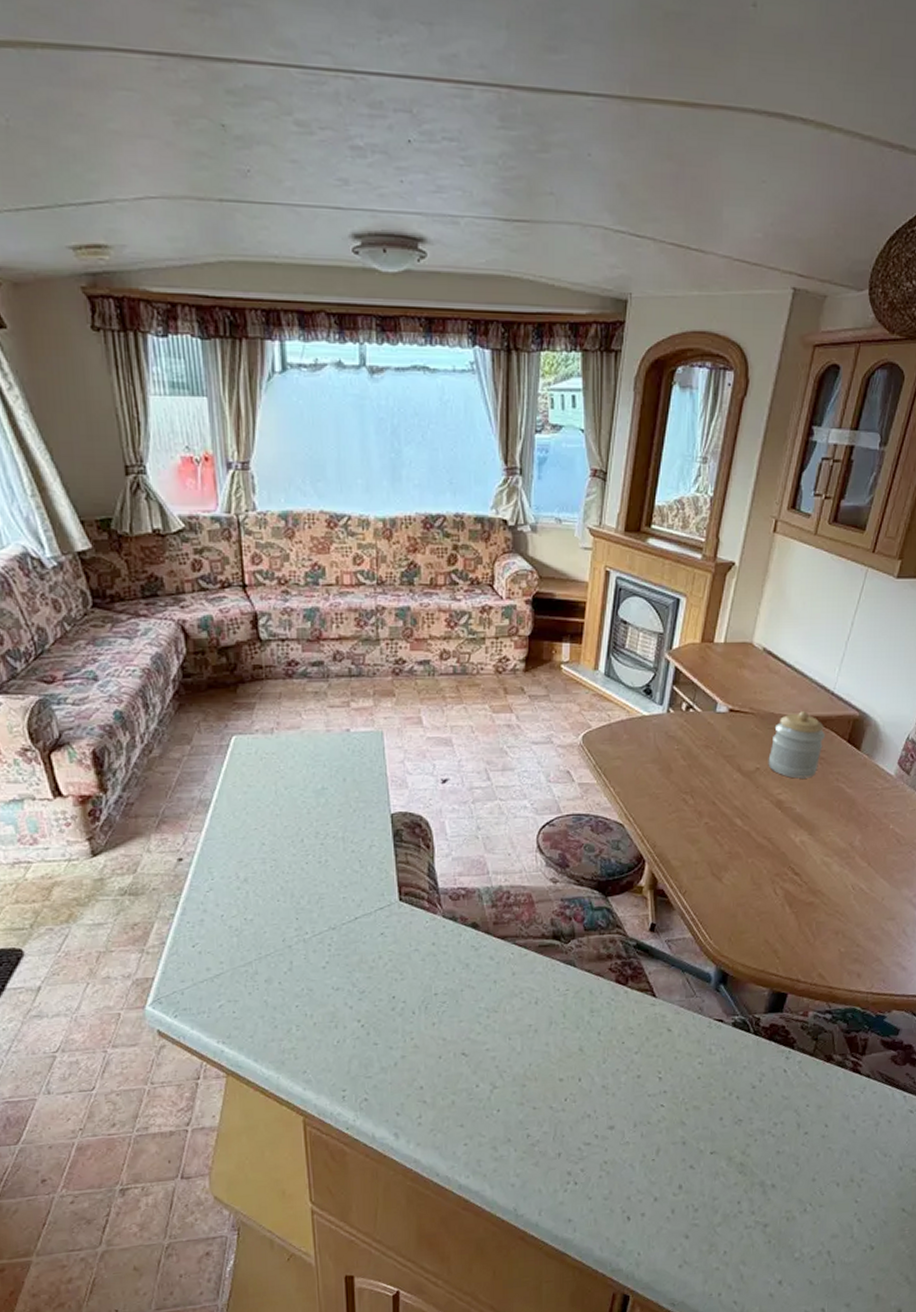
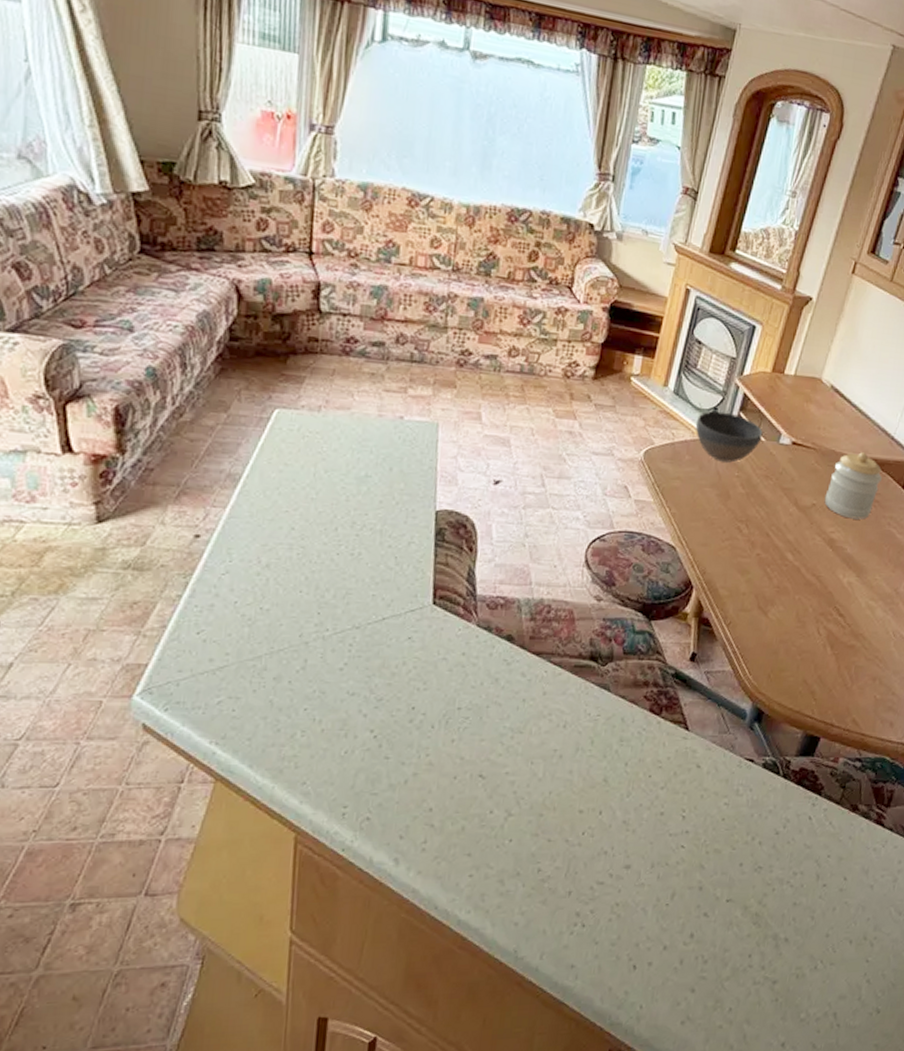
bowl: none [630,688,699,737] -> present [695,411,763,463]

